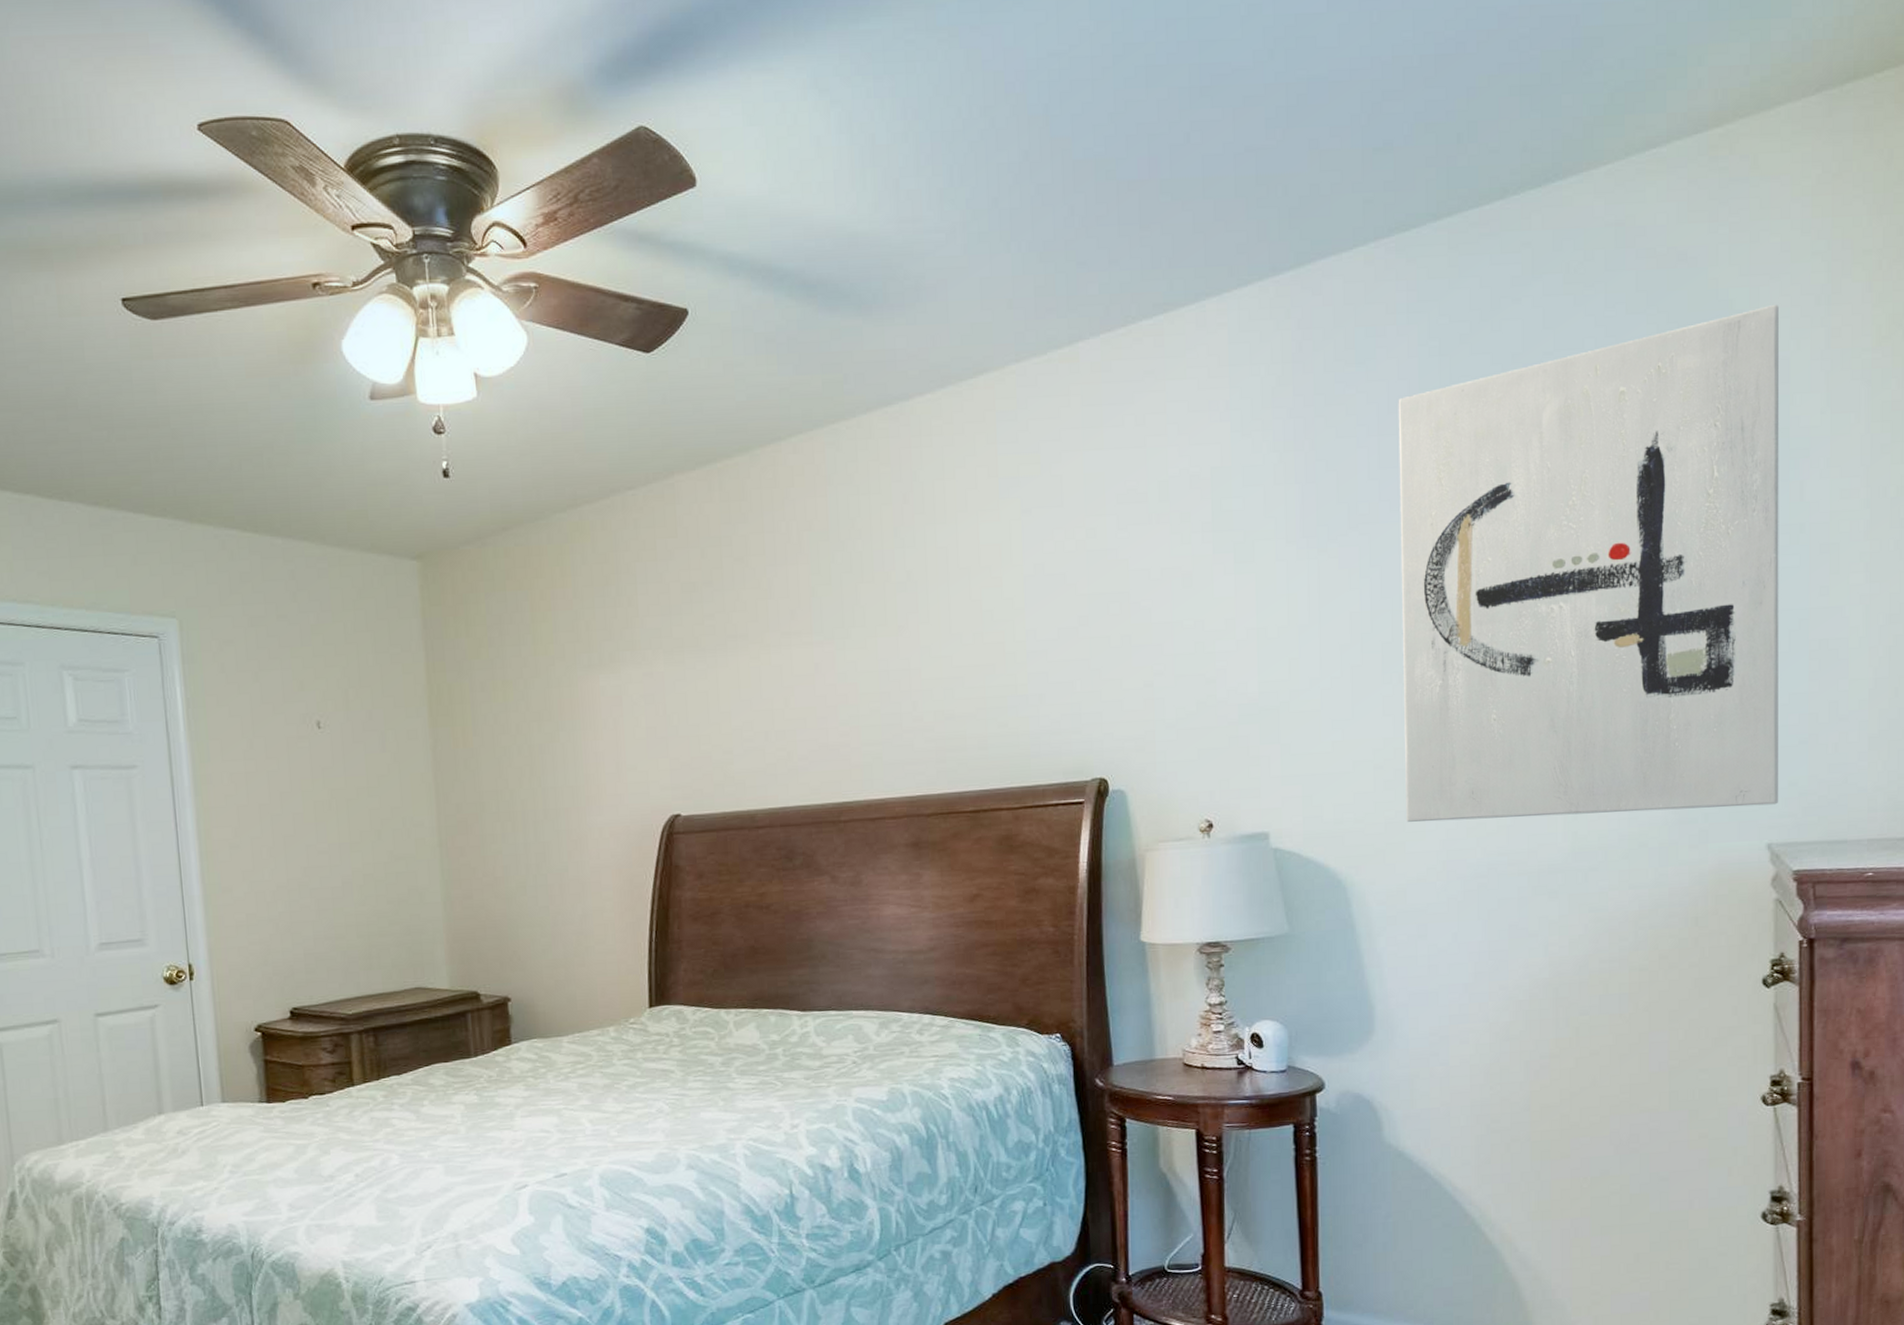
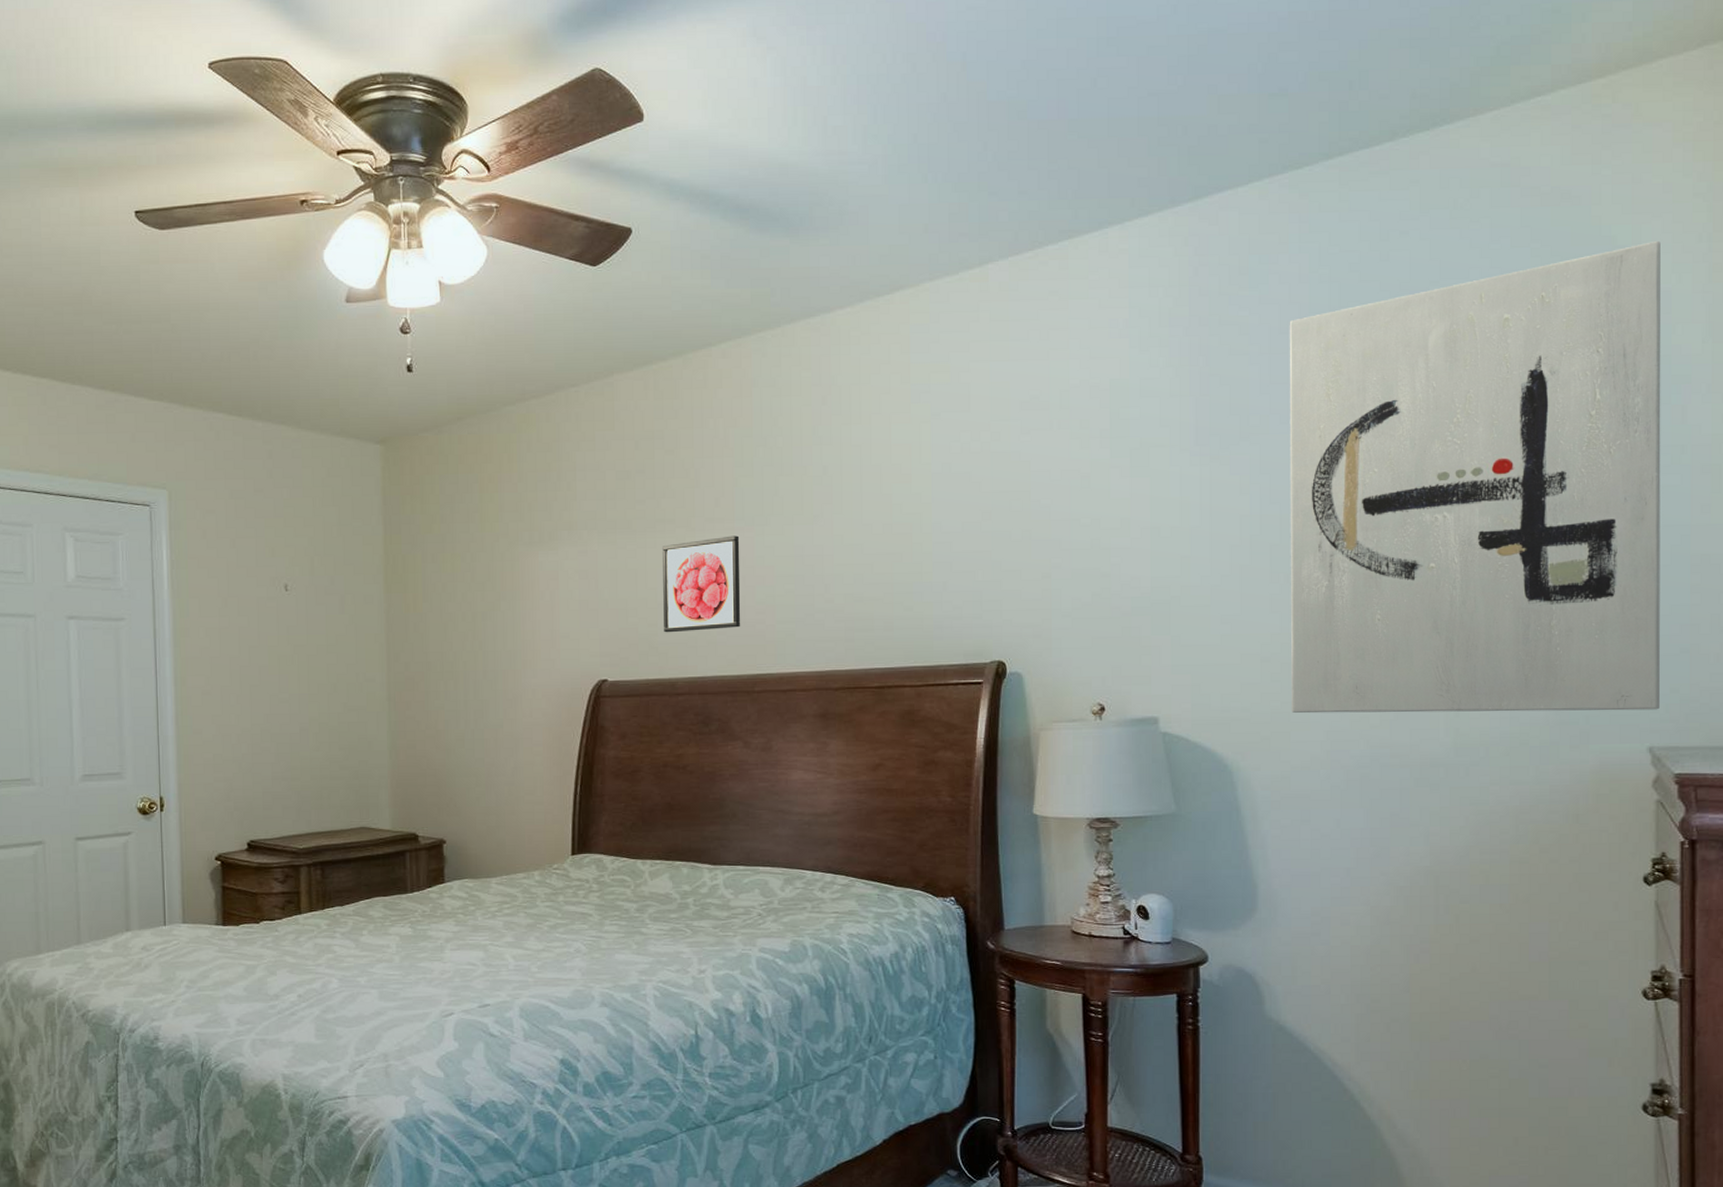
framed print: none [735,650,824,761] -> present [662,535,741,633]

